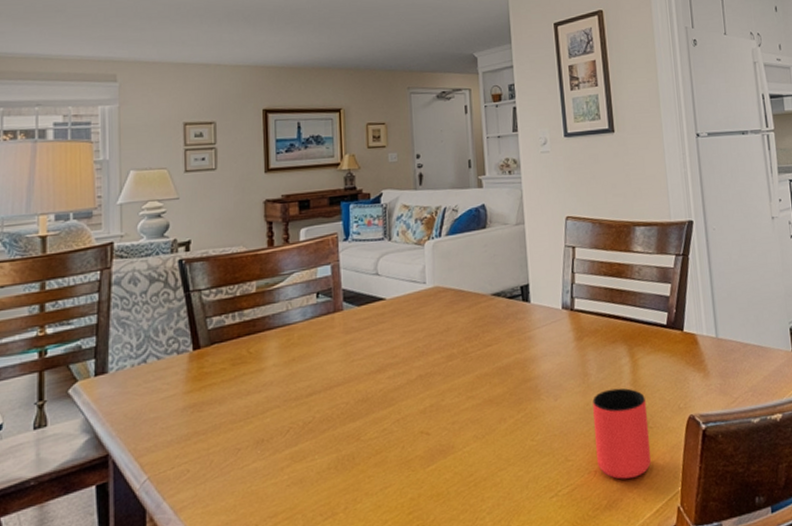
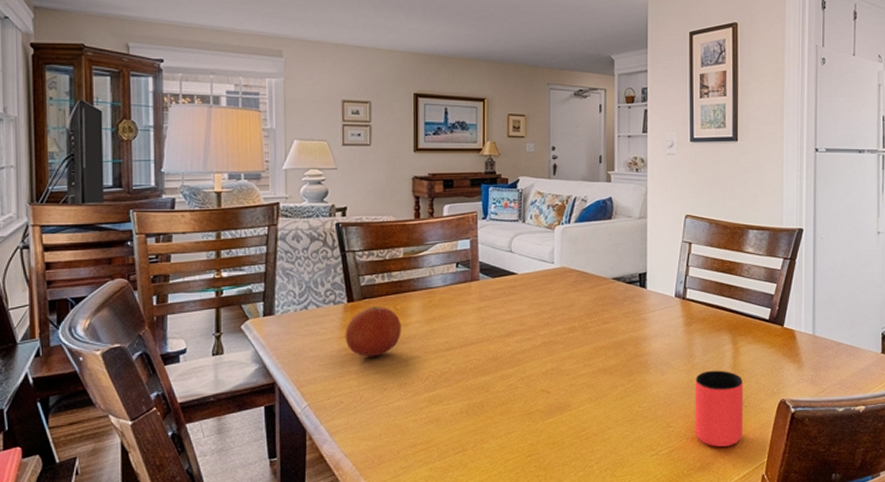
fruit: none [190,351,256,413] -> present [345,306,401,357]

